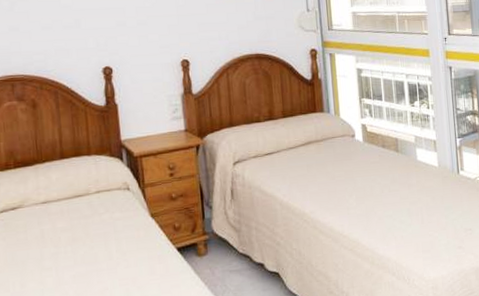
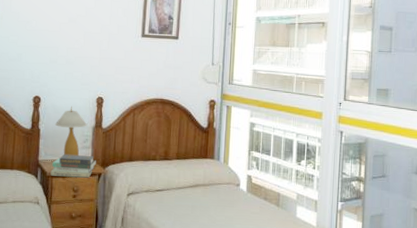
table lamp: none [134,73,175,131] -> present [54,106,88,156]
books: none [138,127,192,156] -> present [50,154,97,178]

